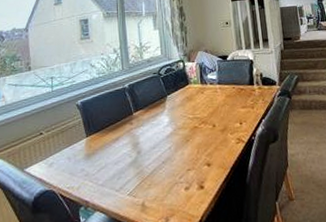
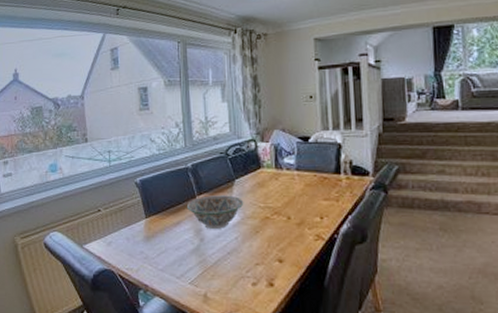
decorative bowl: none [125,110,176,142] -> present [187,195,244,229]

